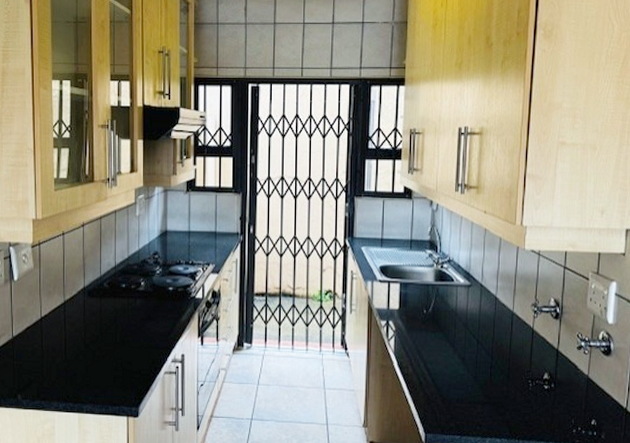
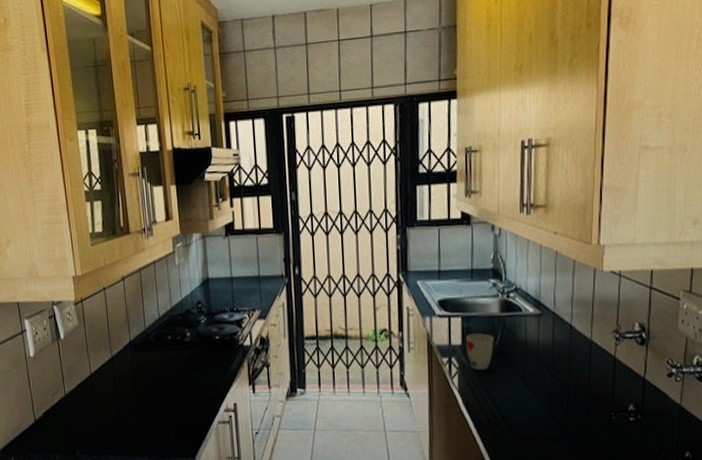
cup: none [403,299,428,334] -> present [466,333,494,370]

